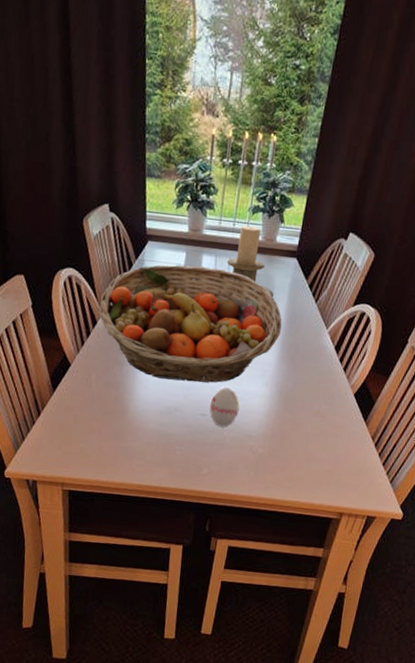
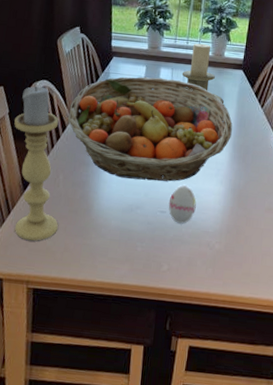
candle holder: none [39,275,92,444] -> present [14,86,58,242]

